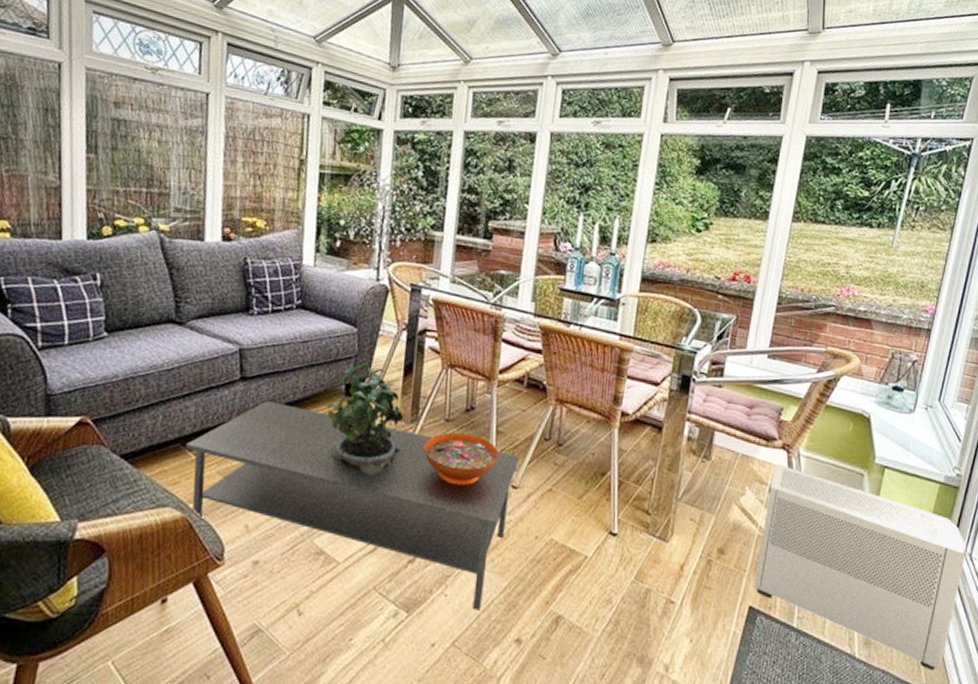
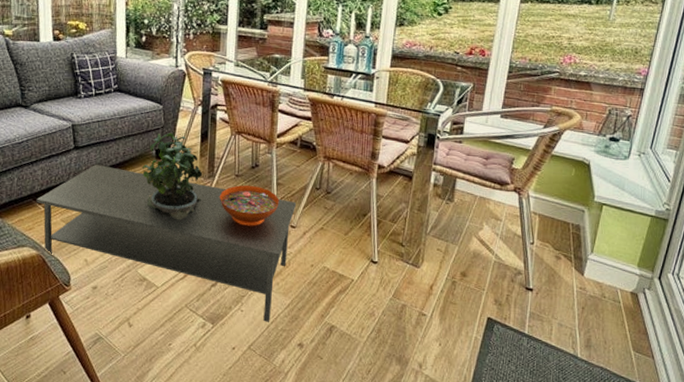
air purifier: present [753,463,967,671] -> none [491,203,675,368]

